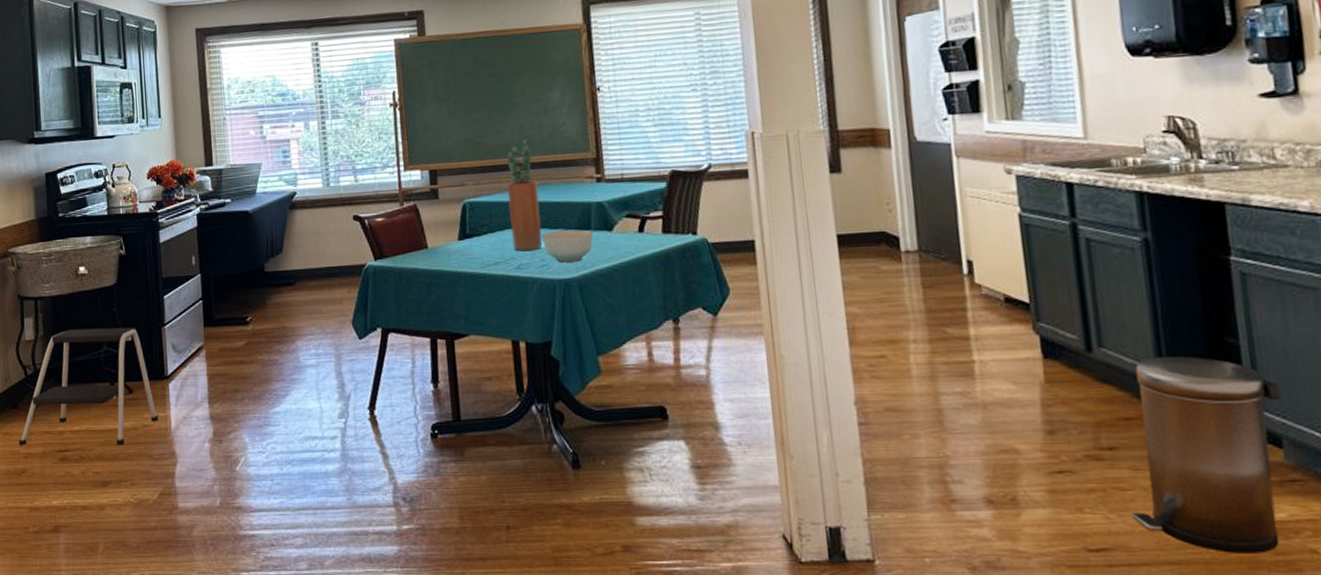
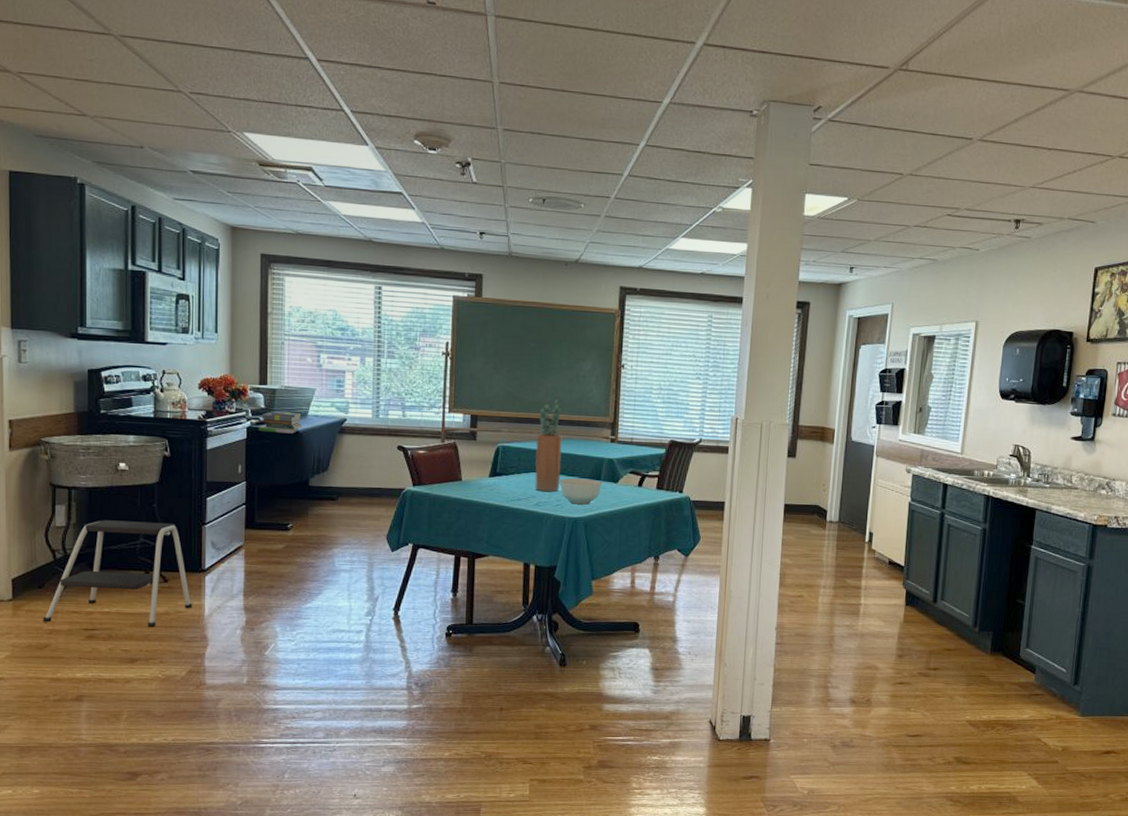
books: none [209,191,251,217] -> present [259,411,302,434]
pedal bin: present [1132,356,1282,554] -> none [939,609,1042,740]

